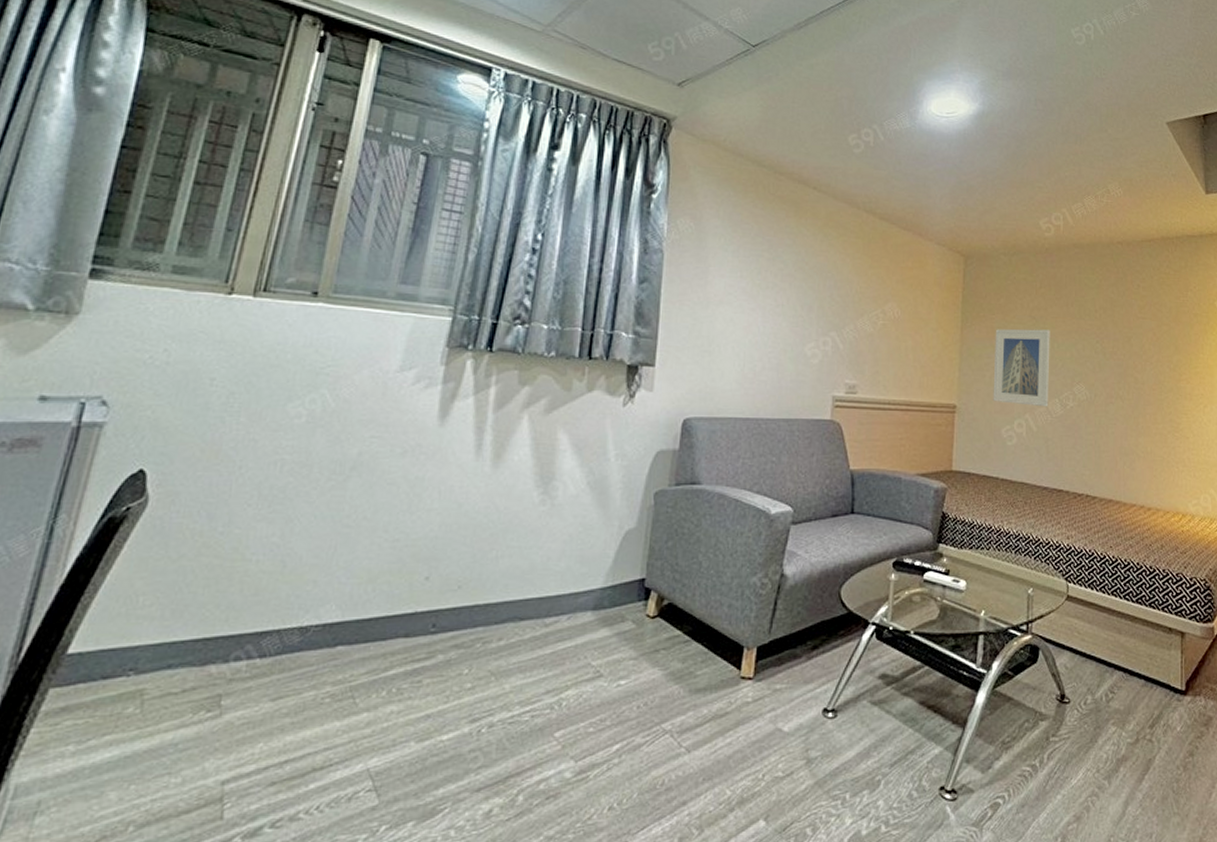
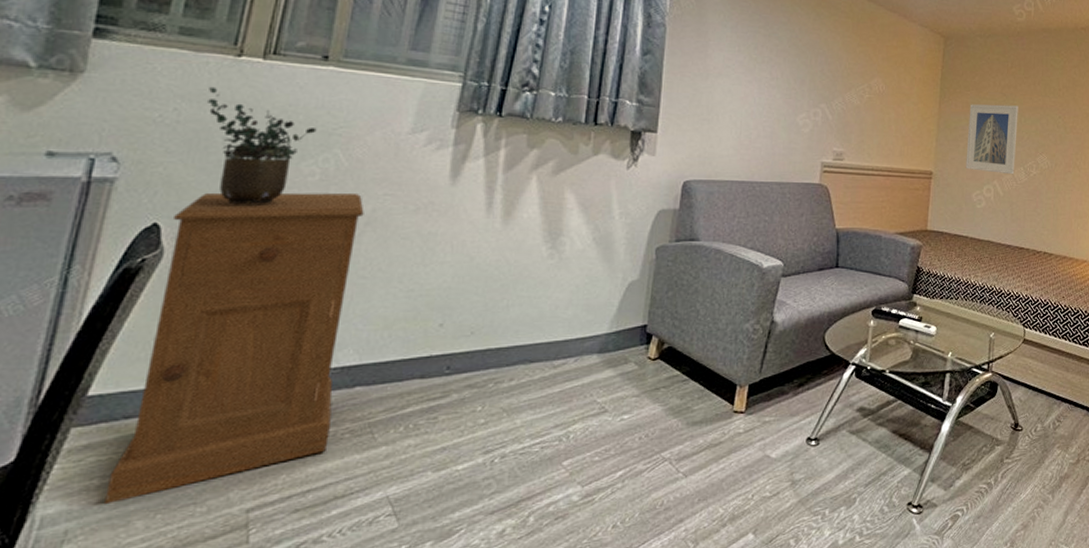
cabinet: none [79,435,350,774] -> present [104,192,364,505]
potted plant: none [197,326,304,448] -> present [208,86,317,204]

